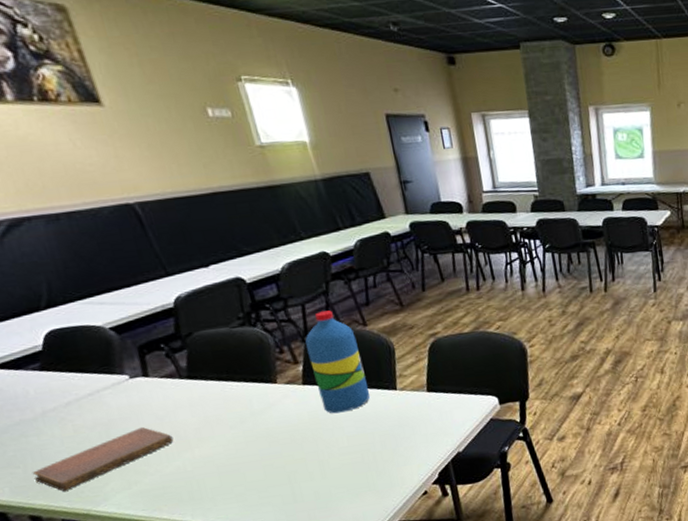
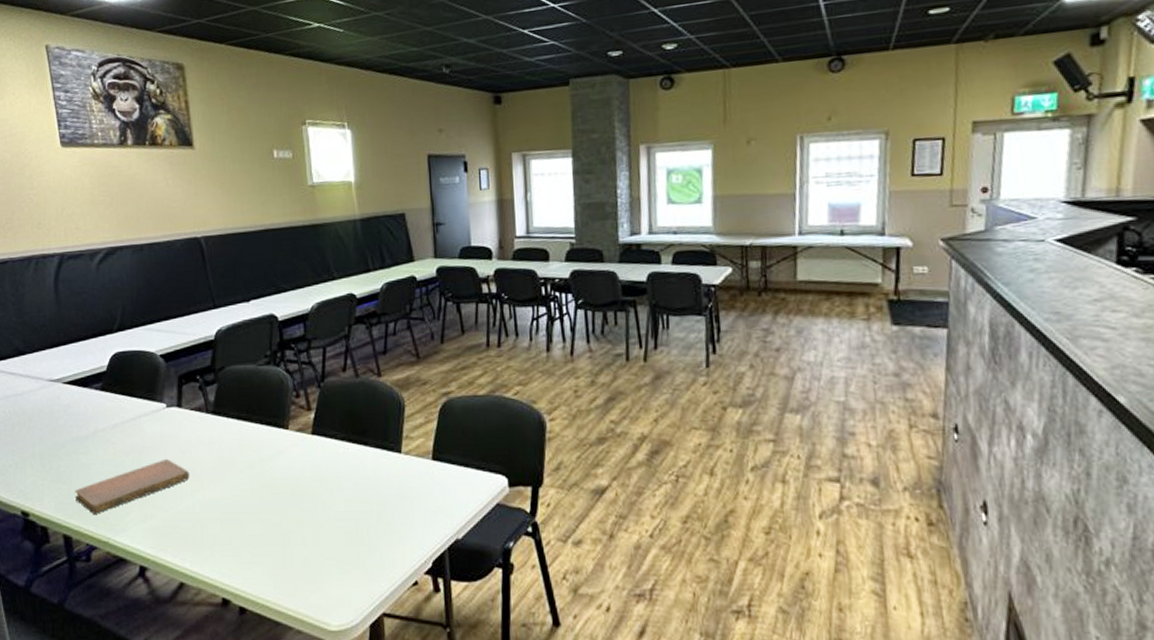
water bottle: present [305,310,370,414] -> none [321,356,374,471]

